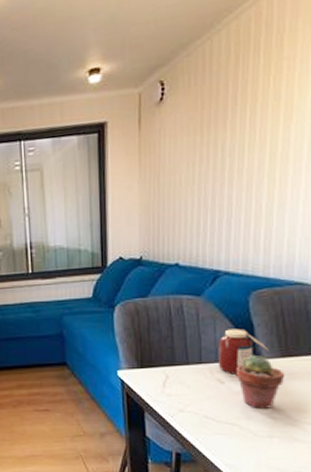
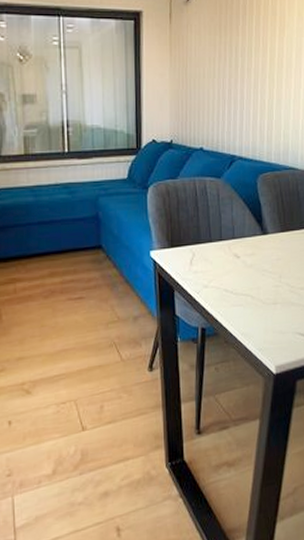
jar: present [218,329,269,375] -> none [234,208,272,249]
potted succulent: present [235,354,284,408] -> none [248,230,283,279]

